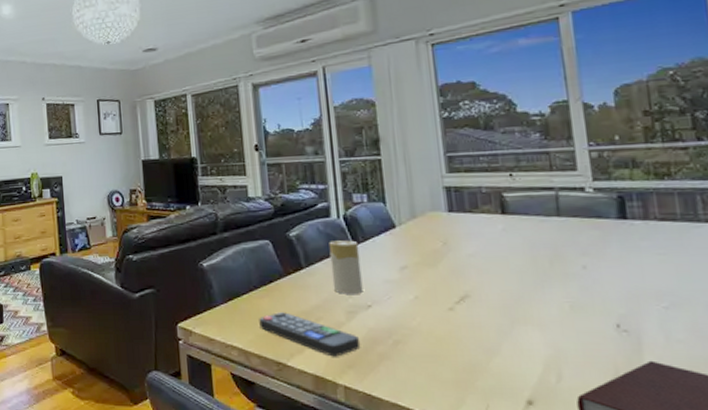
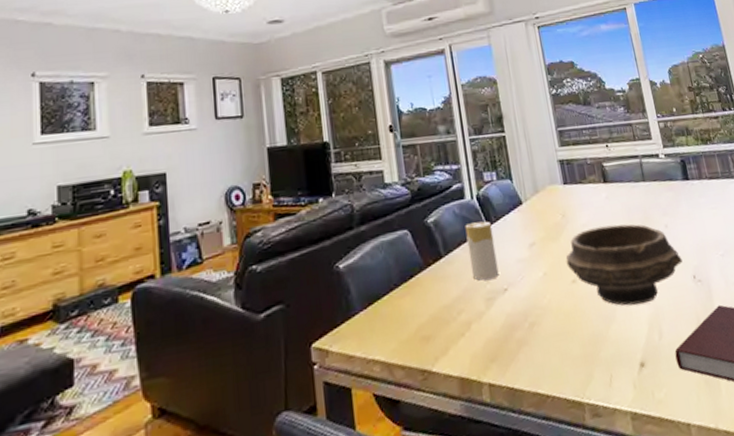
remote control: present [259,312,361,357] -> none [401,310,501,353]
bowl: none [443,258,603,344] -> present [565,224,683,306]

